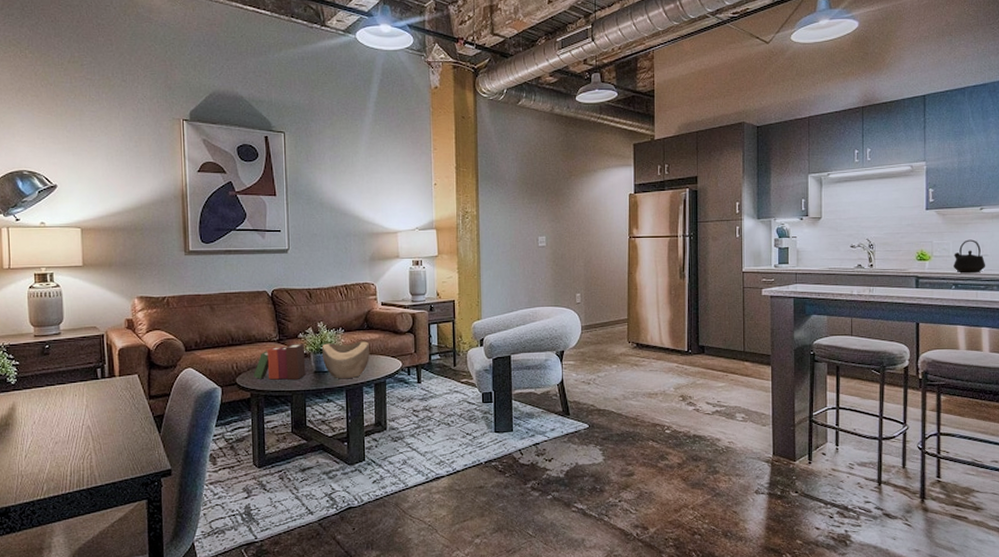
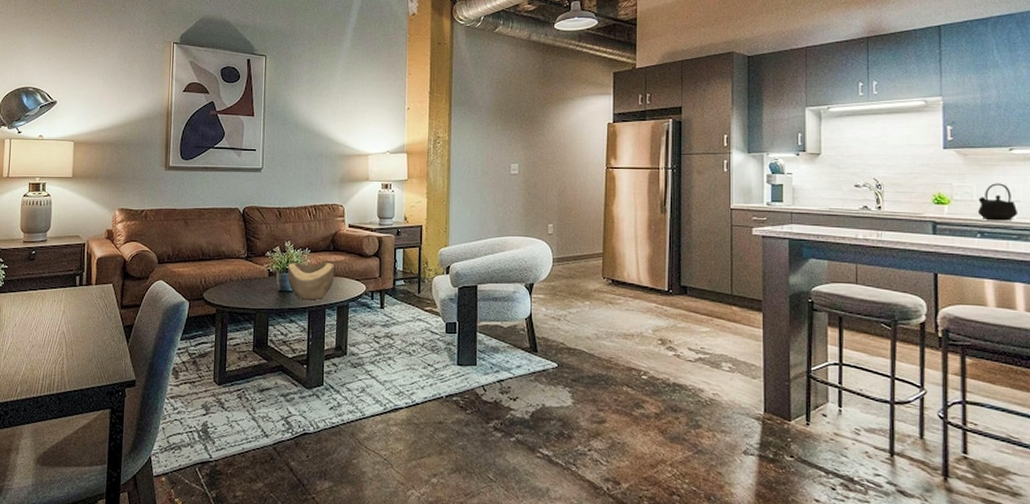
books: present [253,344,306,380] -> none [219,262,271,298]

